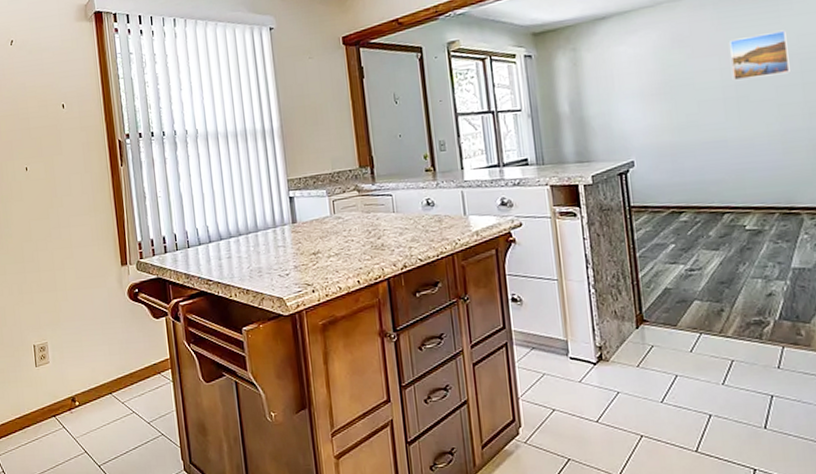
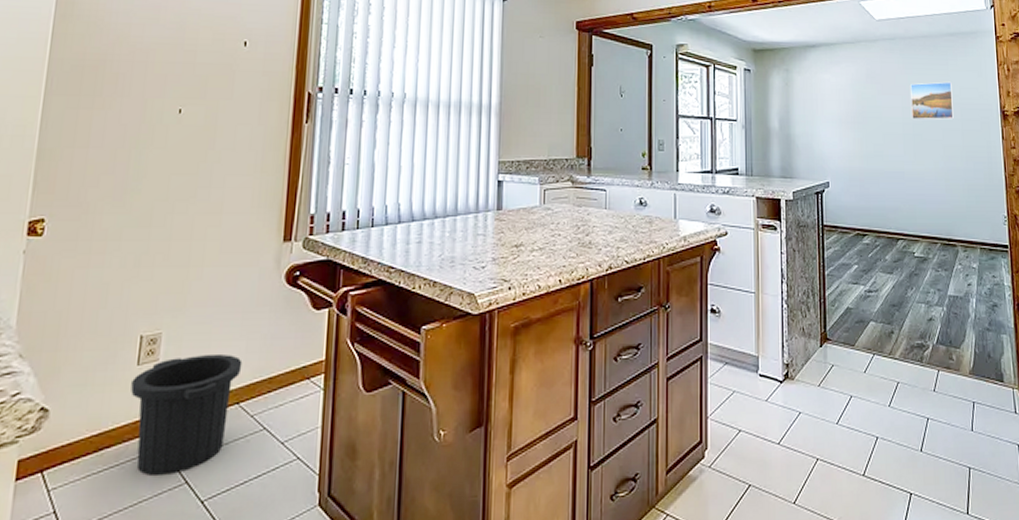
trash can: none [34,356,109,447] -> present [131,353,243,476]

